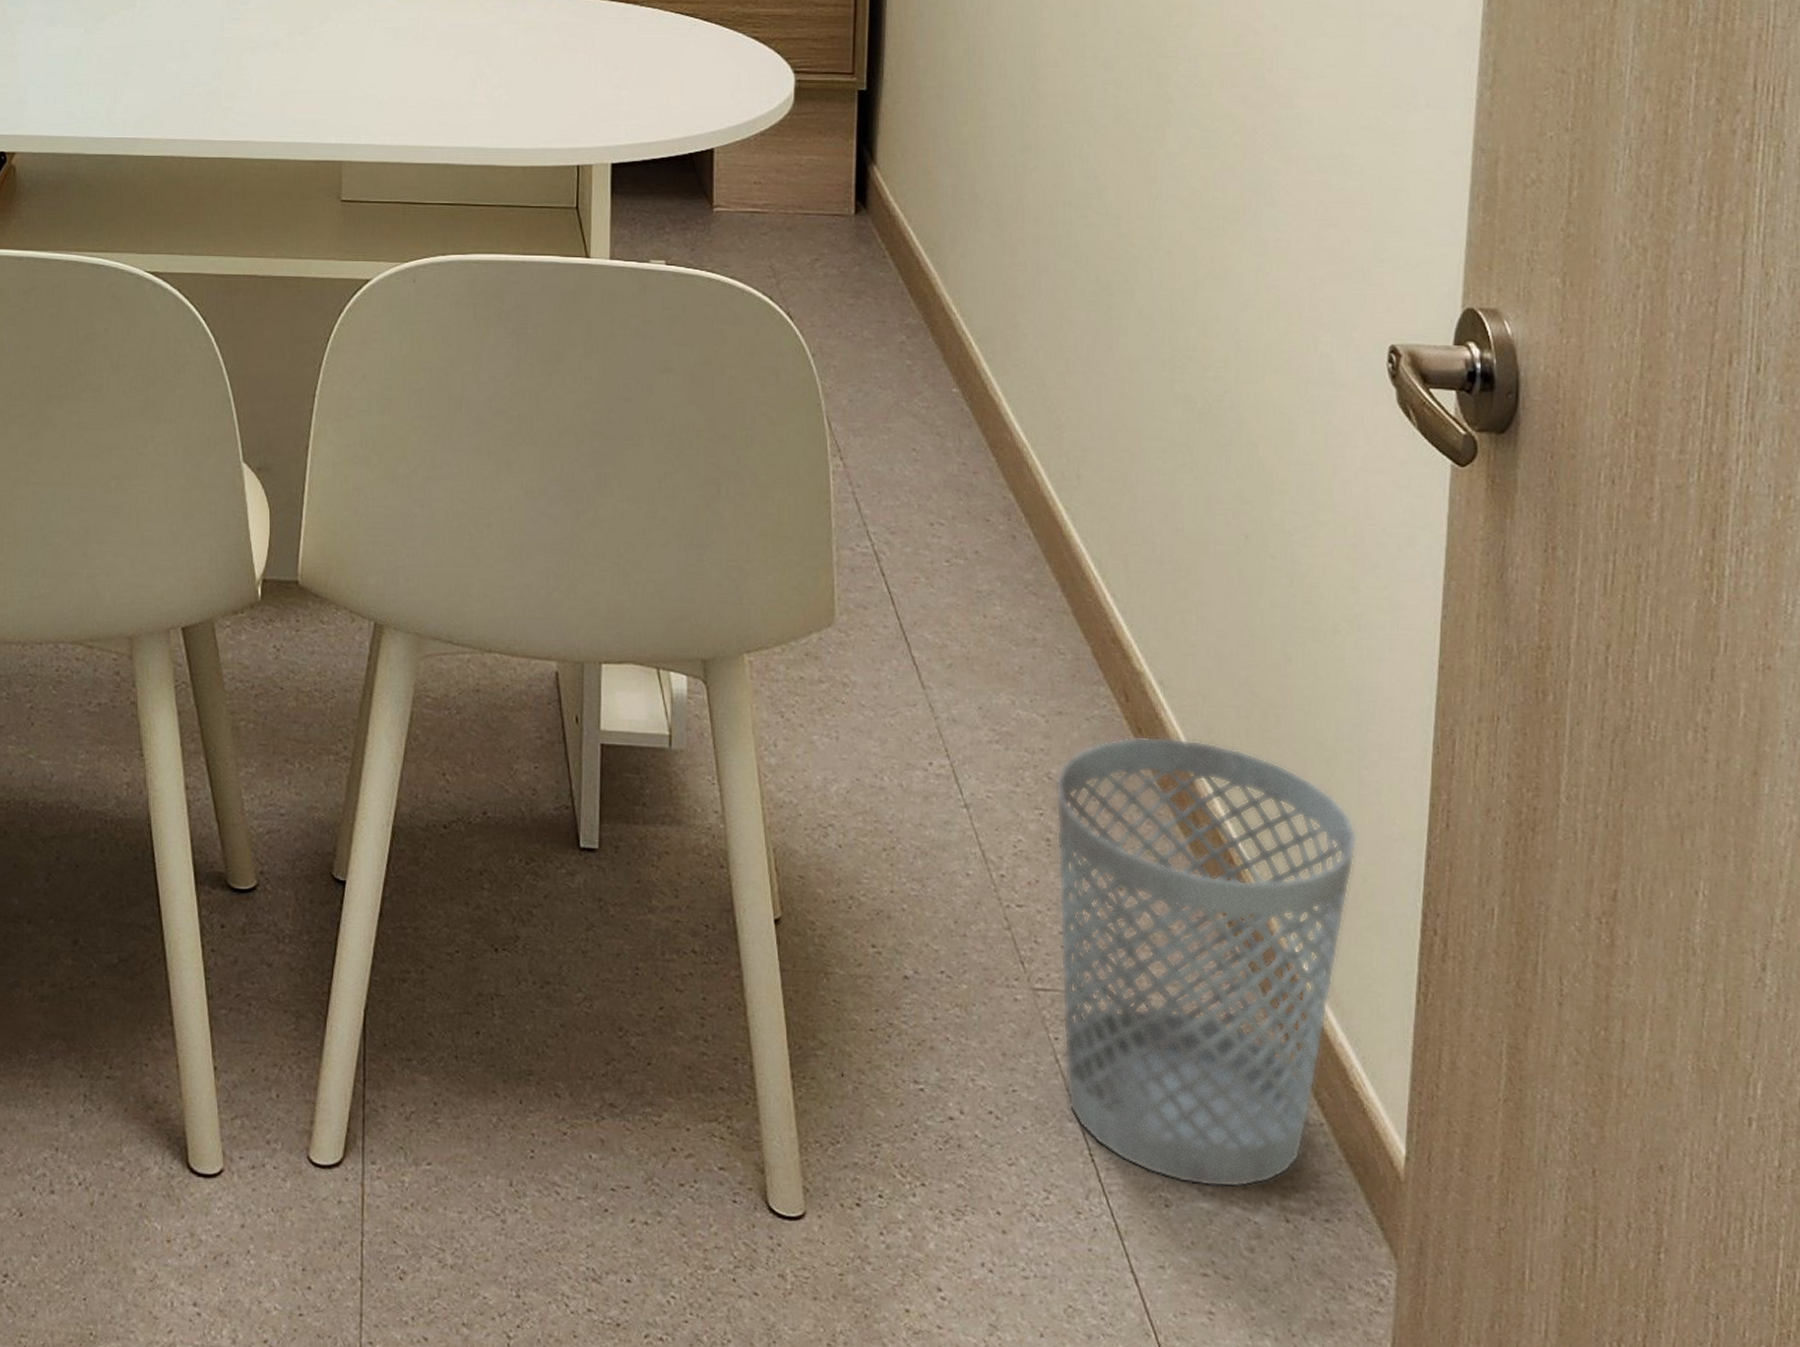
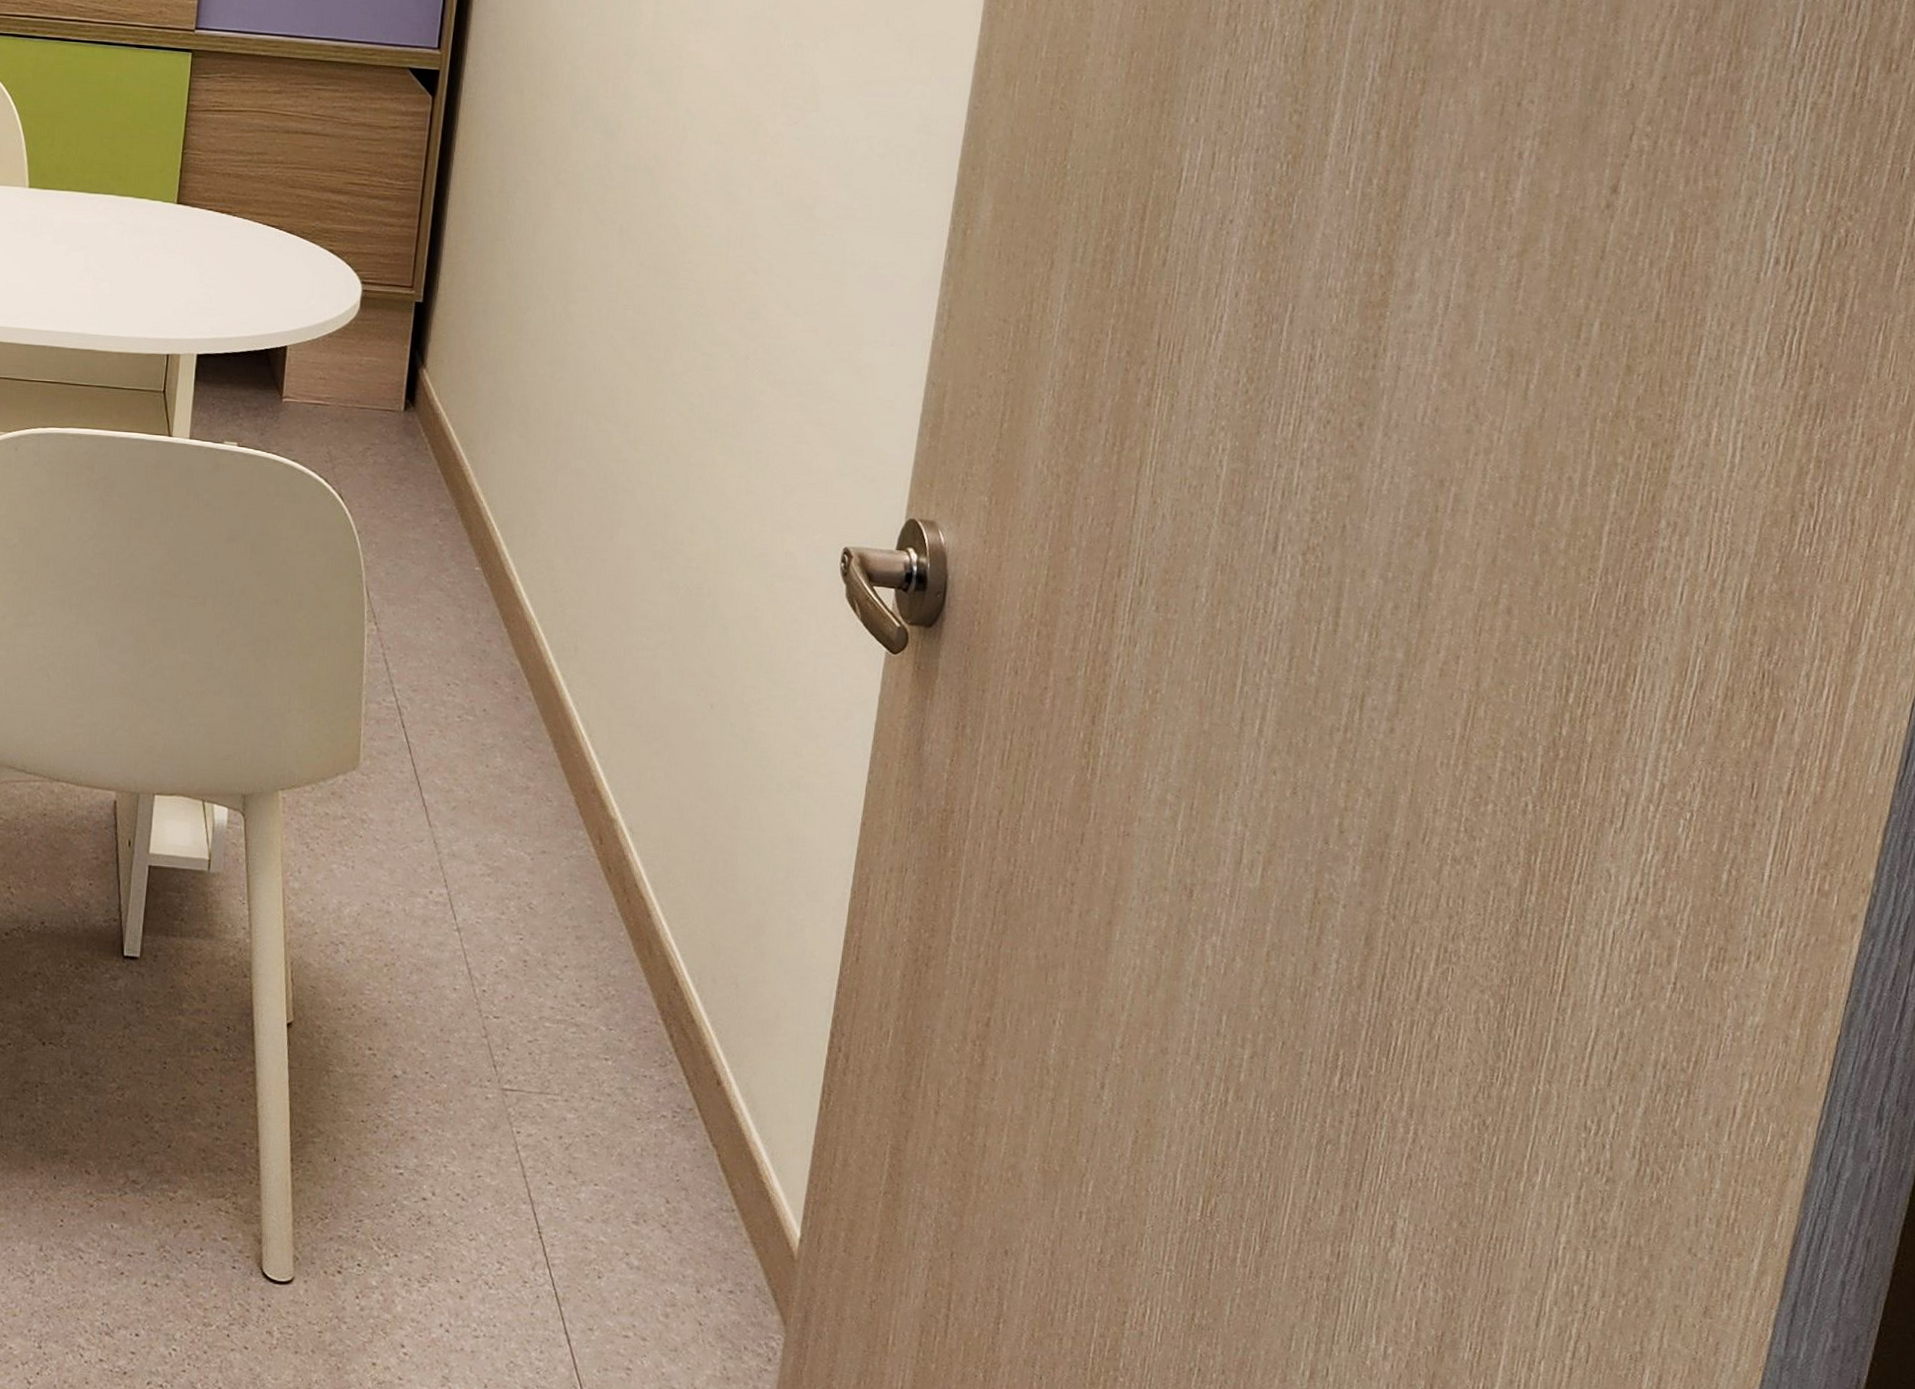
wastebasket: present [1055,736,1358,1188] -> none [522,875,783,1263]

